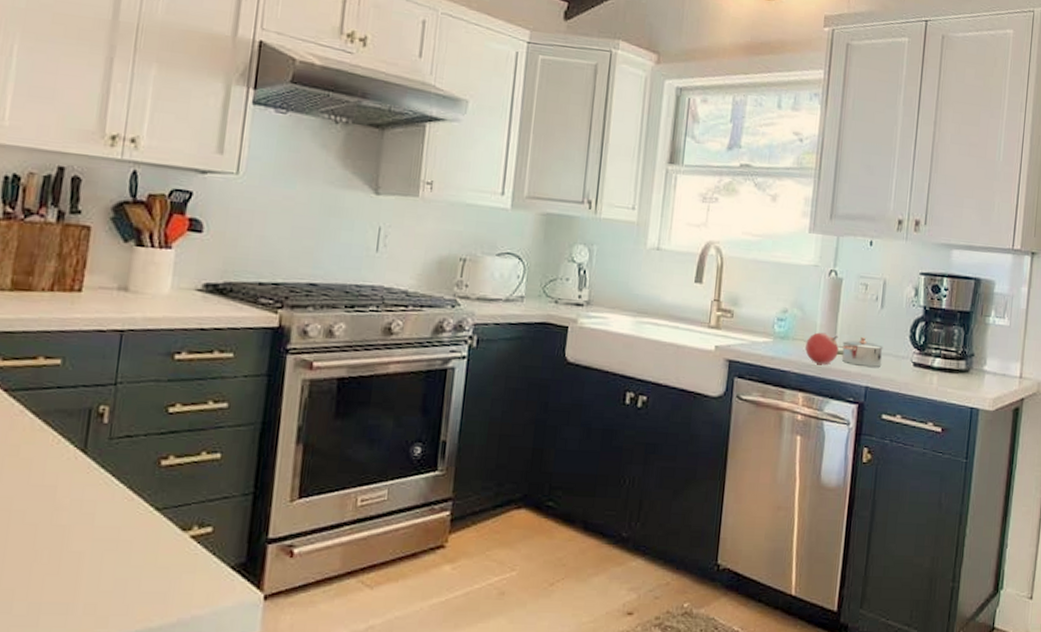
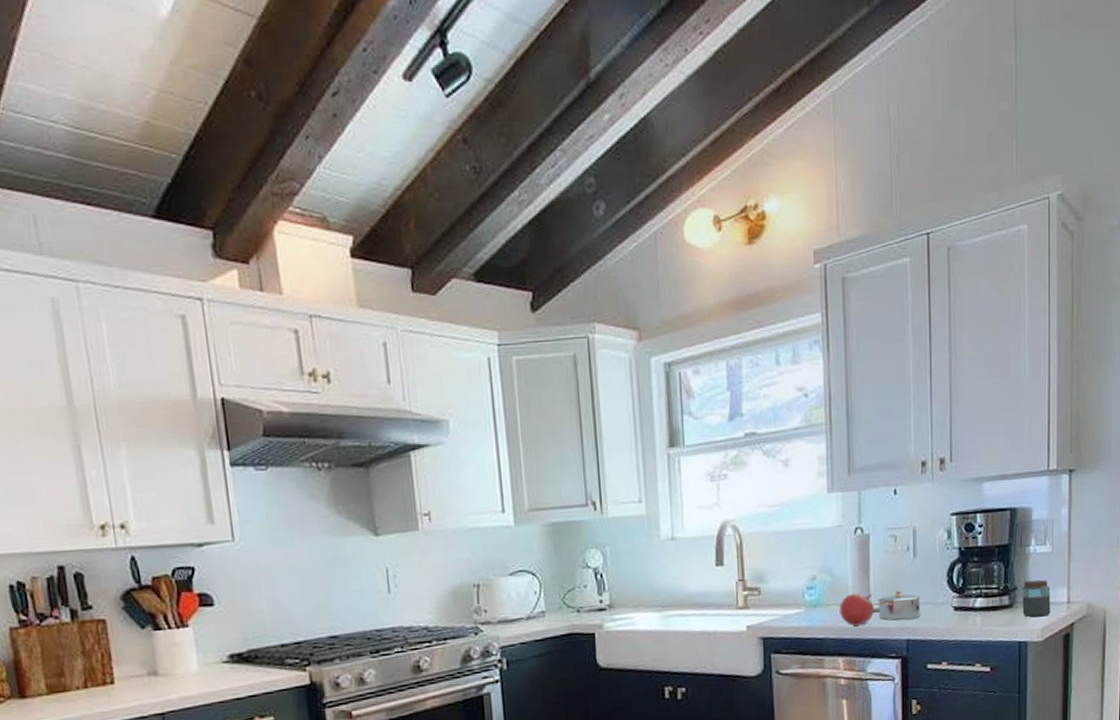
peanut butter: none [977,349,1005,387] -> present [1022,579,1051,618]

